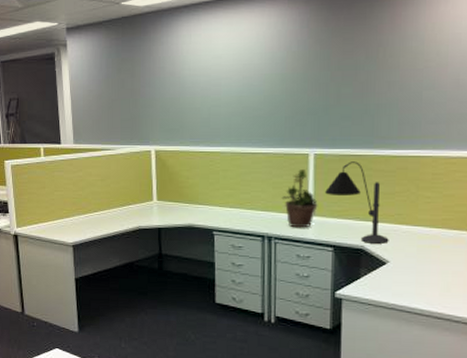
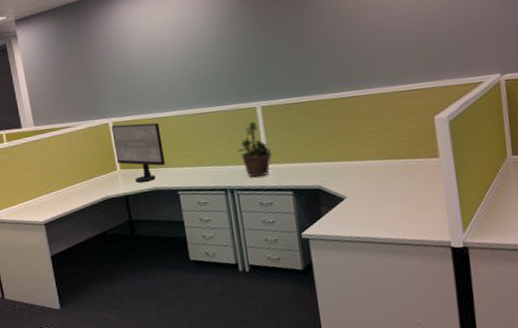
computer monitor: none [153,153,204,217] -> present [111,122,165,183]
desk lamp: present [325,161,389,244] -> none [277,108,343,183]

